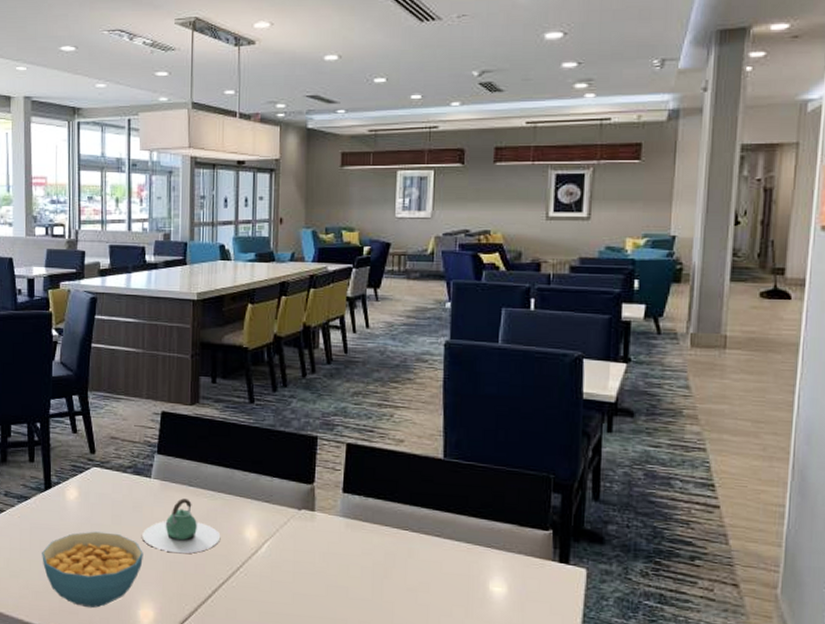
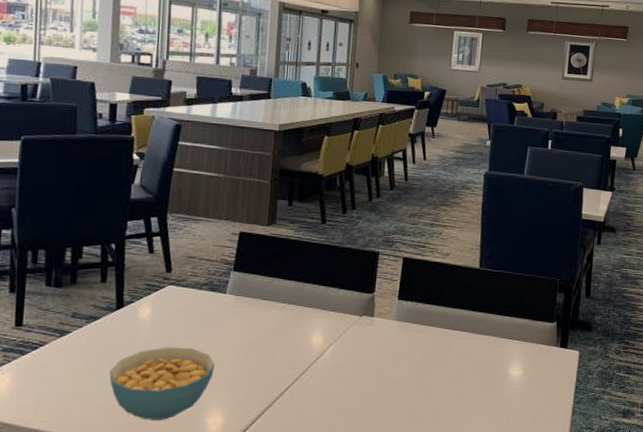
teapot: present [142,498,221,554] -> none [214,311,290,362]

